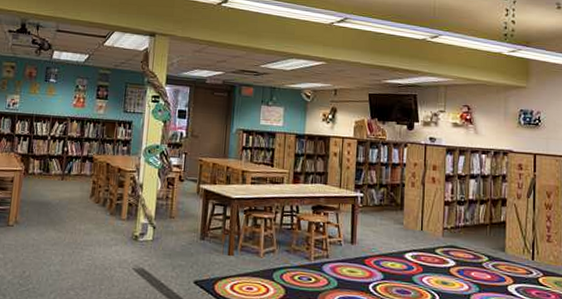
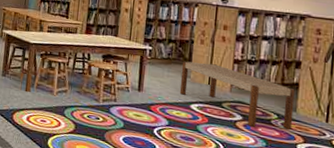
bench: none [393,207,503,272] -> present [179,61,295,130]

